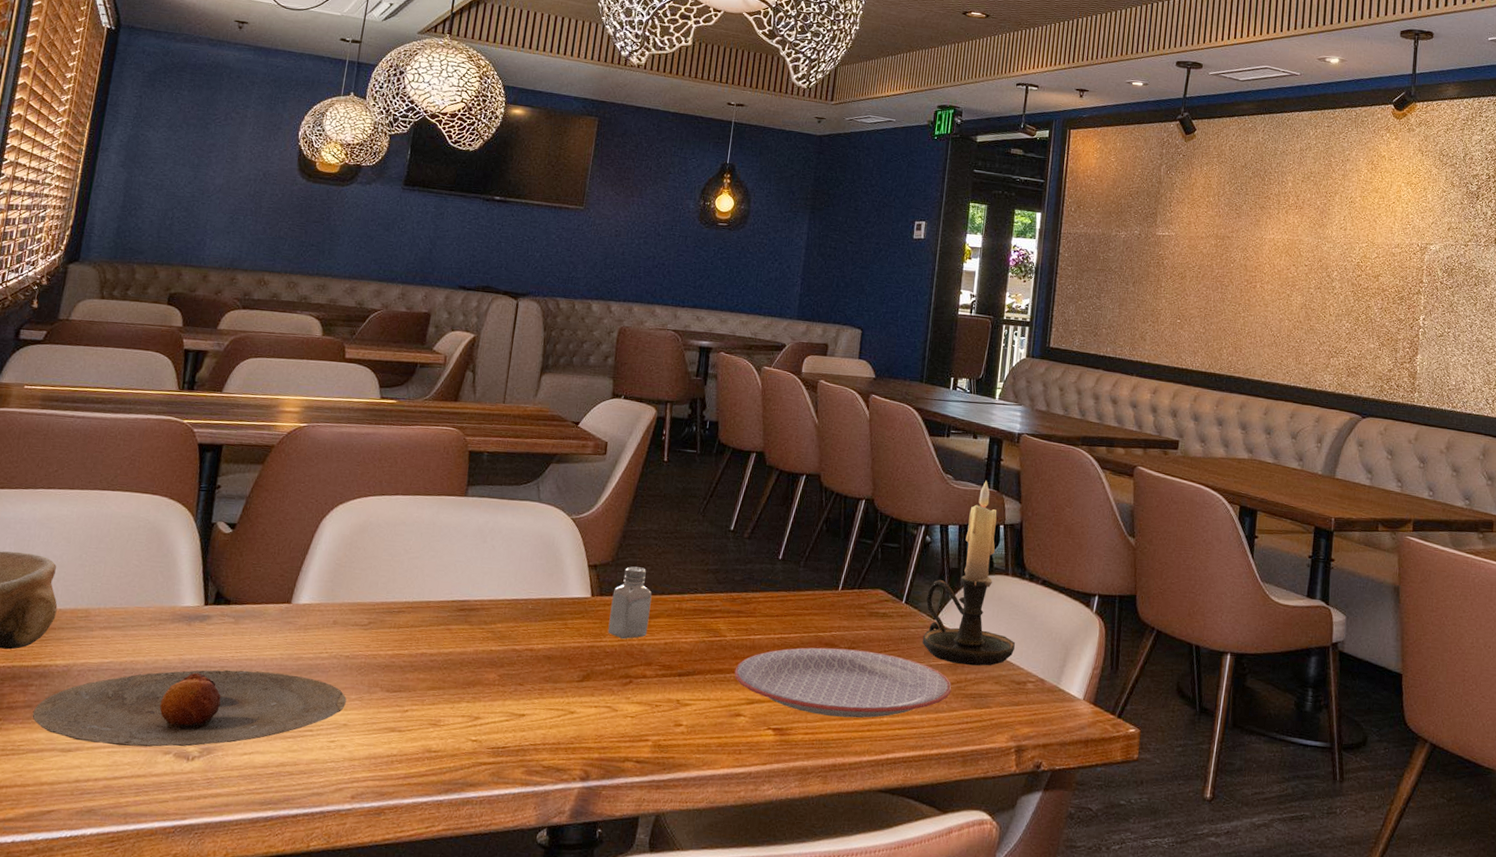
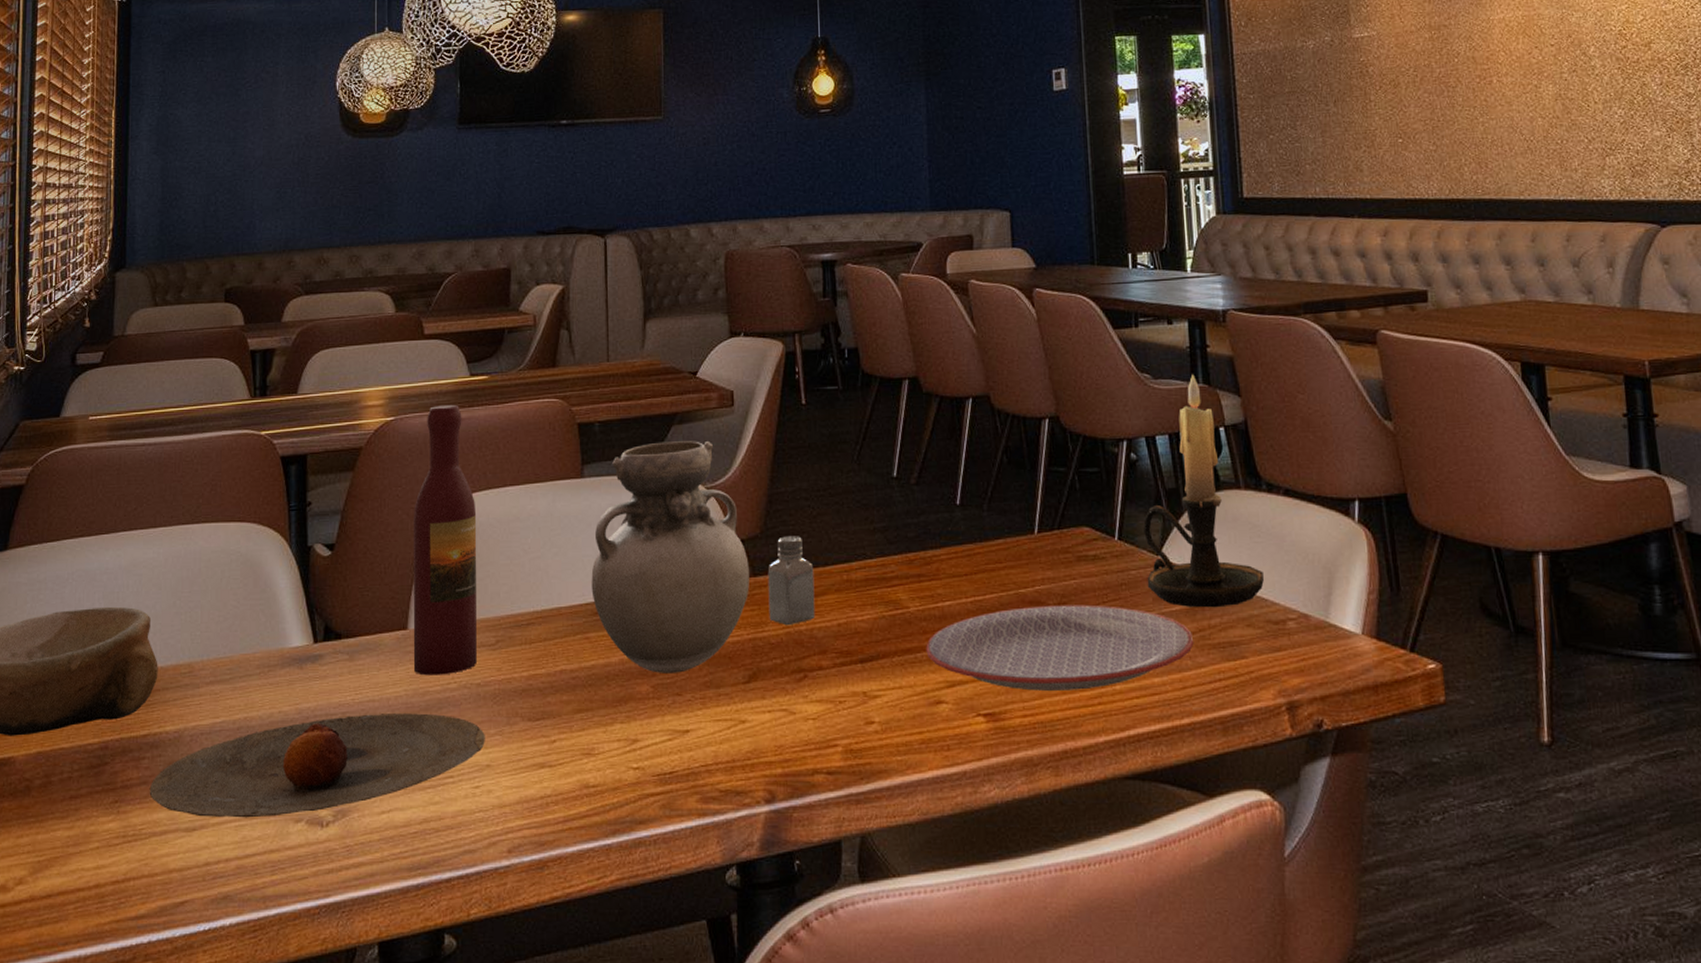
wine bottle: none [291,419,369,646] -> present [413,404,477,676]
vase: none [459,475,598,667] -> present [591,441,750,673]

